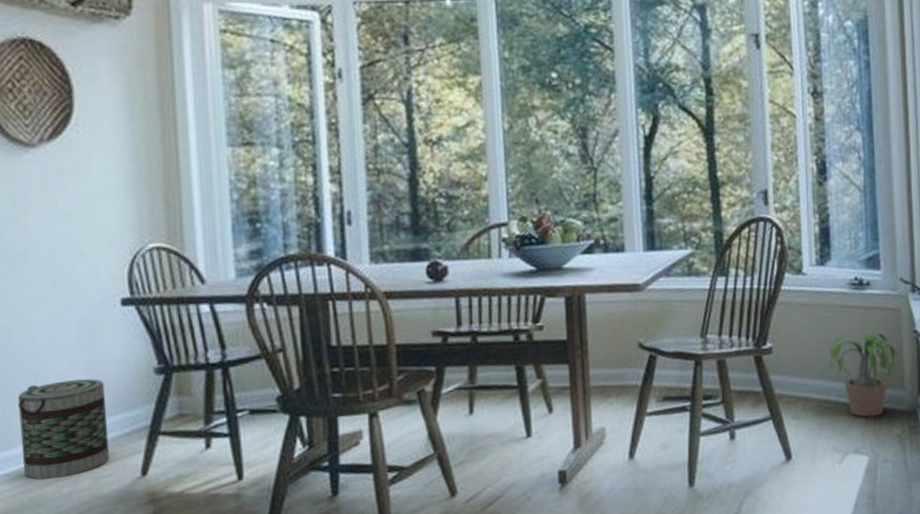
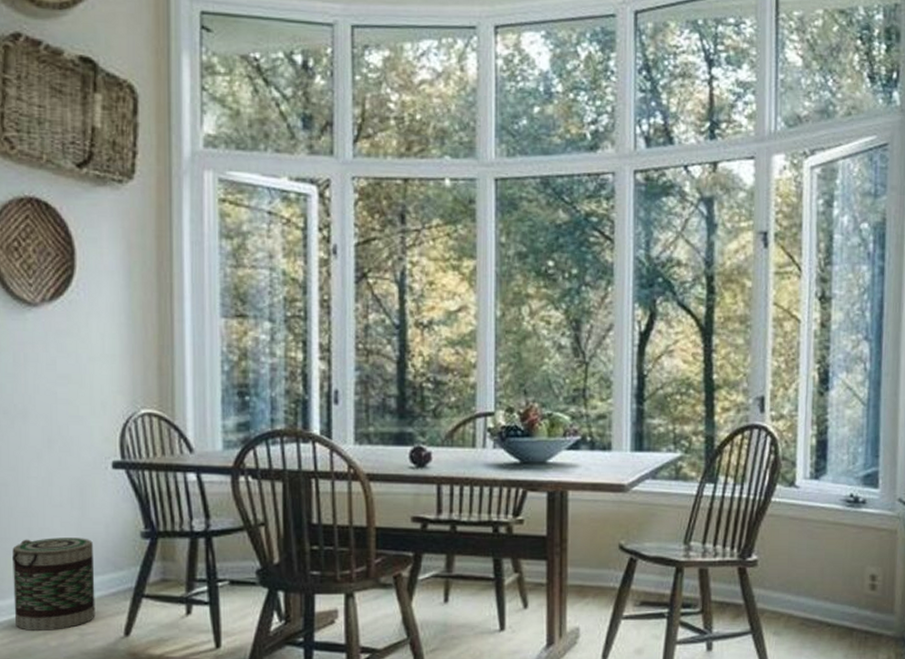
potted plant: present [820,332,903,417] -> none [806,552,894,640]

